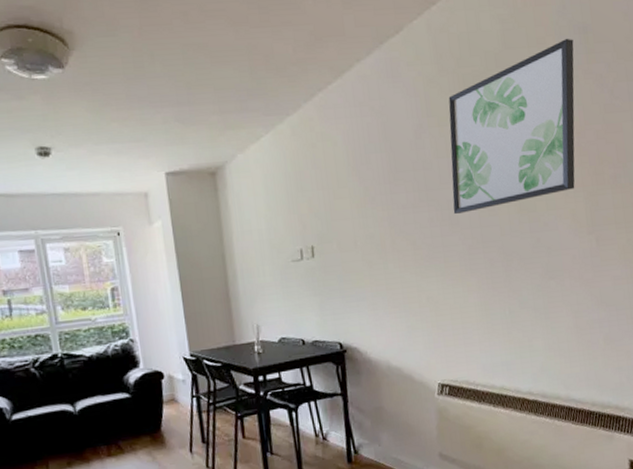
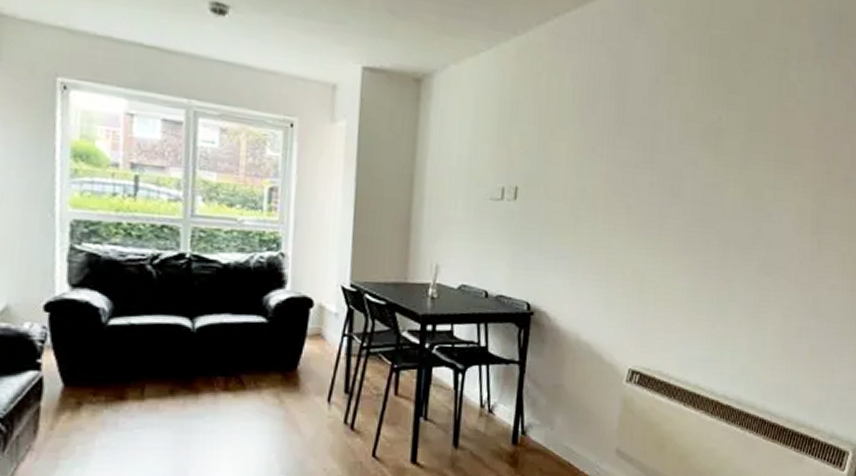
wall art: present [448,39,575,215] -> none [676,24,827,185]

